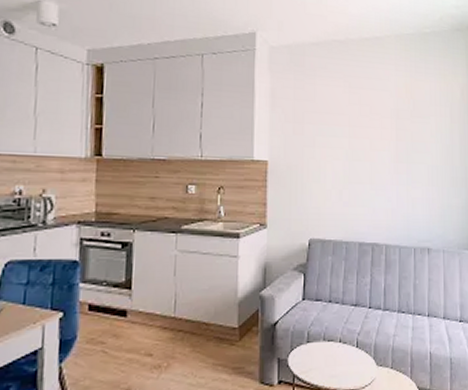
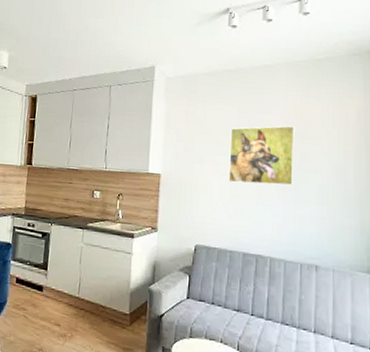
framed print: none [342,103,406,168] -> present [228,125,295,186]

